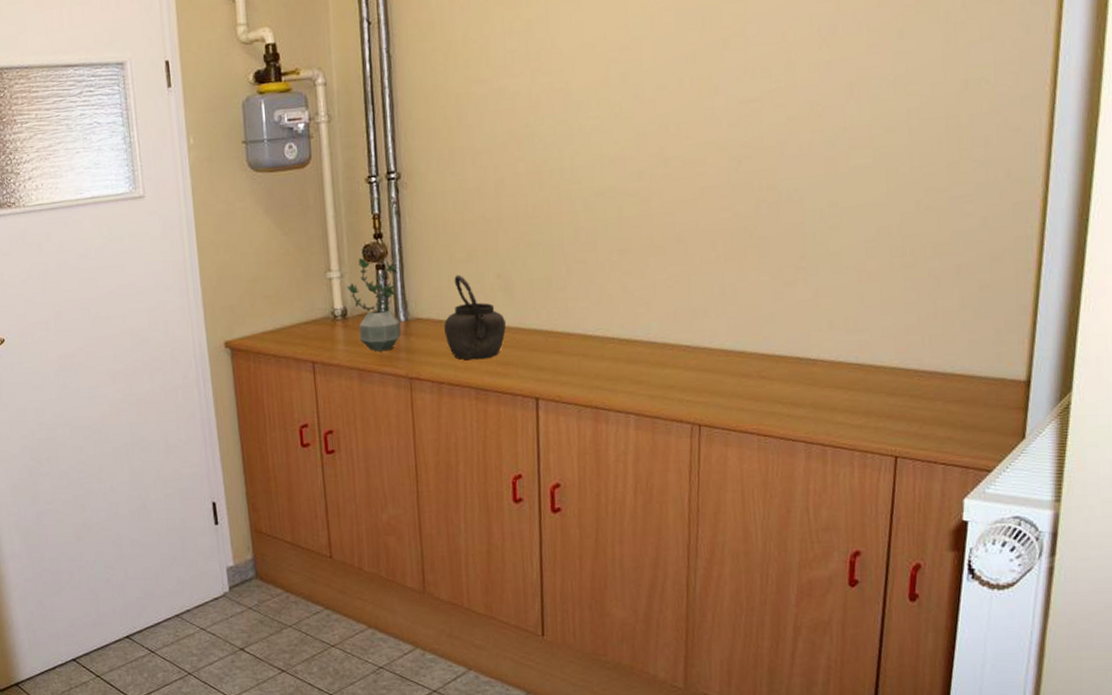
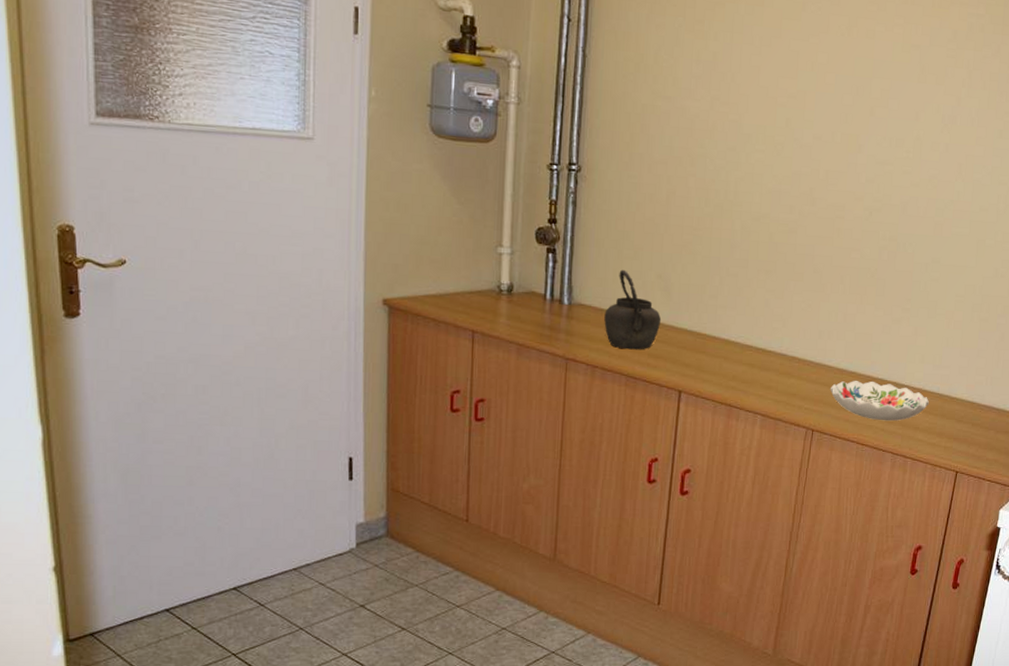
potted plant: present [346,257,401,352] -> none [515,238,568,330]
decorative bowl: none [714,359,846,405] -> present [829,380,929,421]

